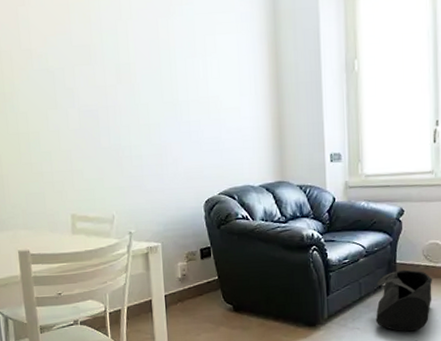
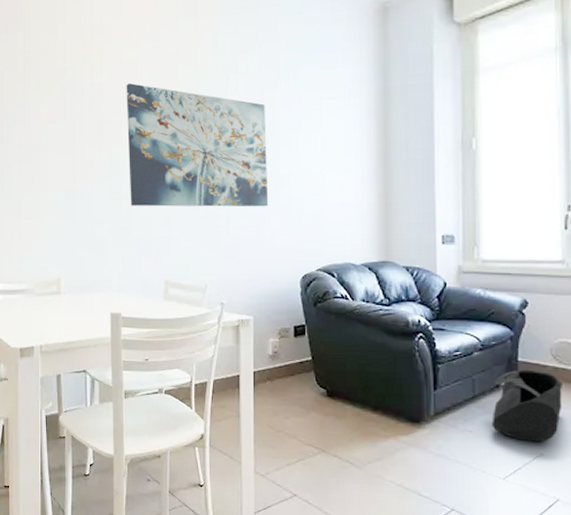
wall art: none [13,9,170,141] -> present [126,83,269,207]

